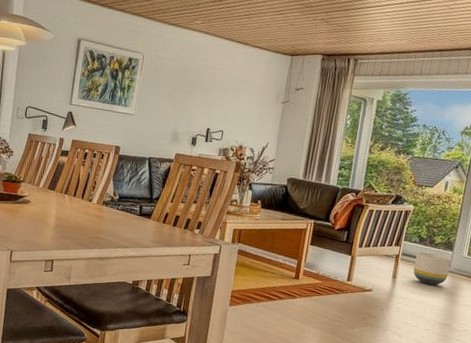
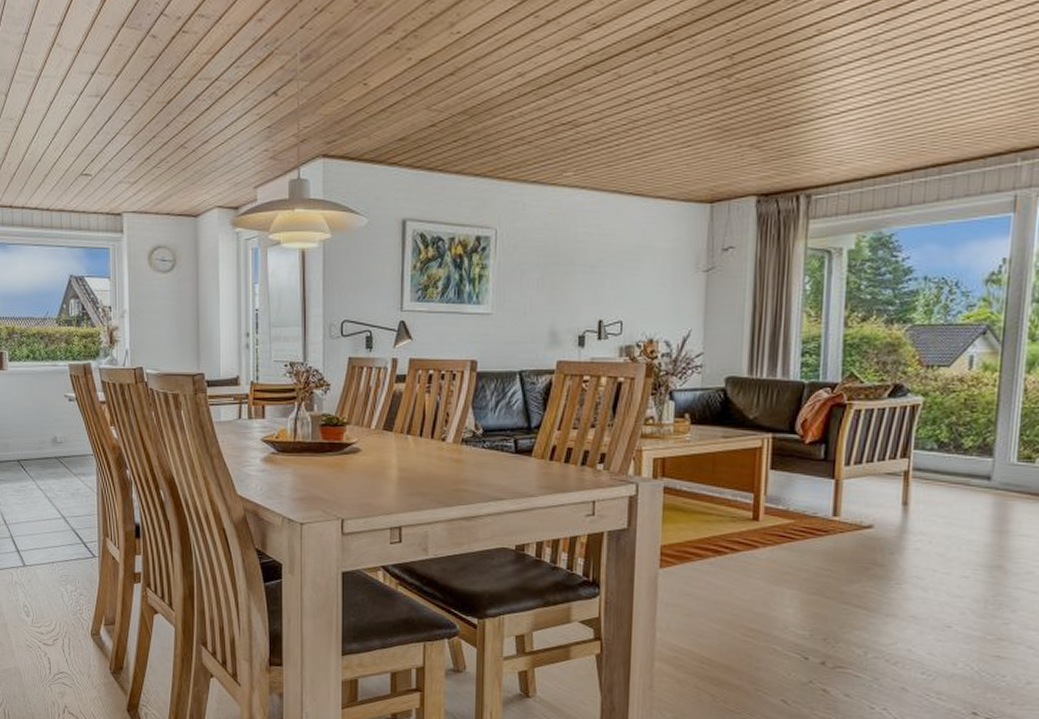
planter: present [413,251,452,285] -> none [934,462,993,510]

